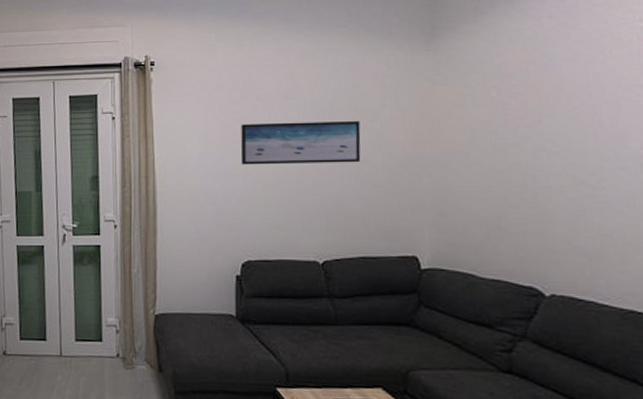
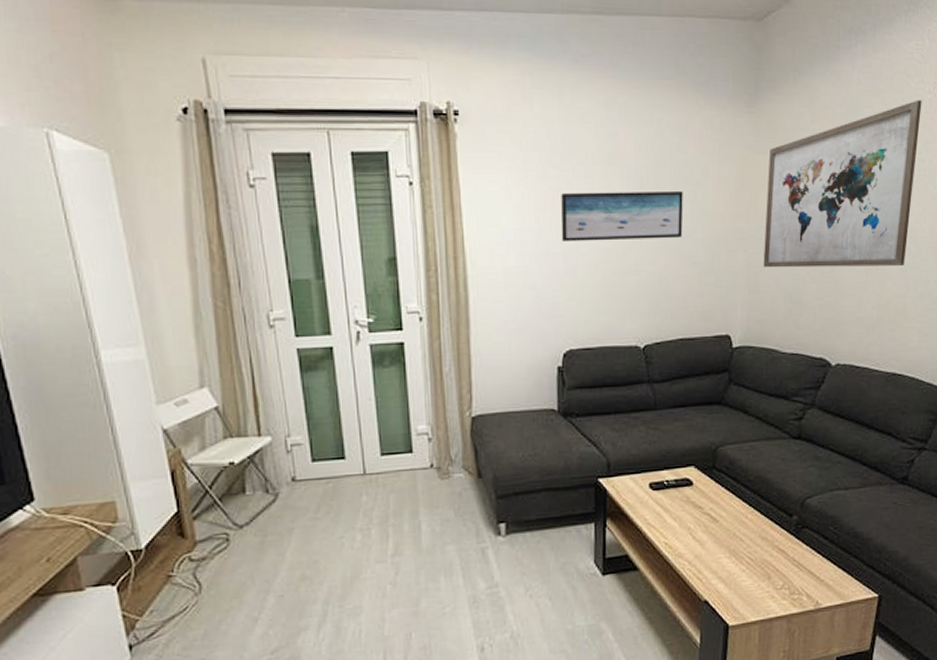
wall art: none [451,28,633,193] -> present [763,99,922,268]

